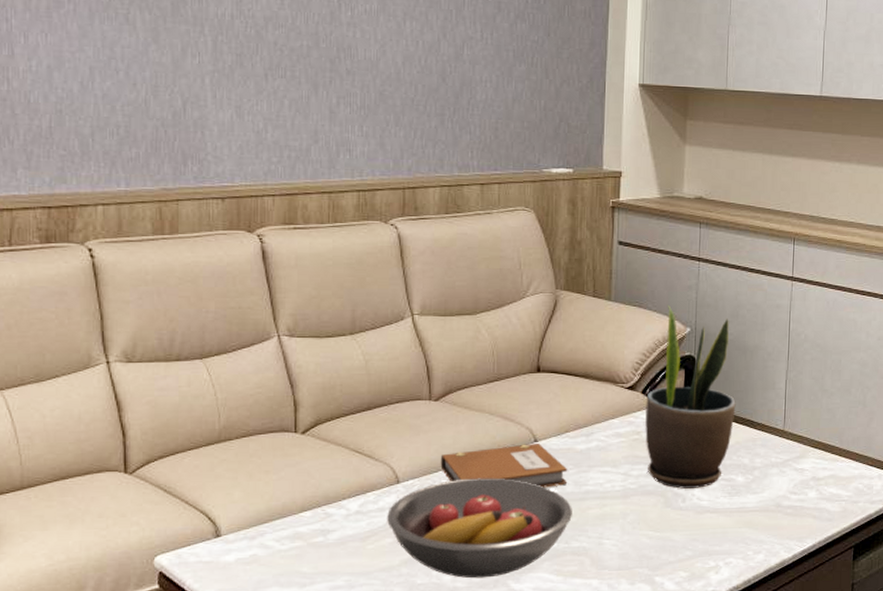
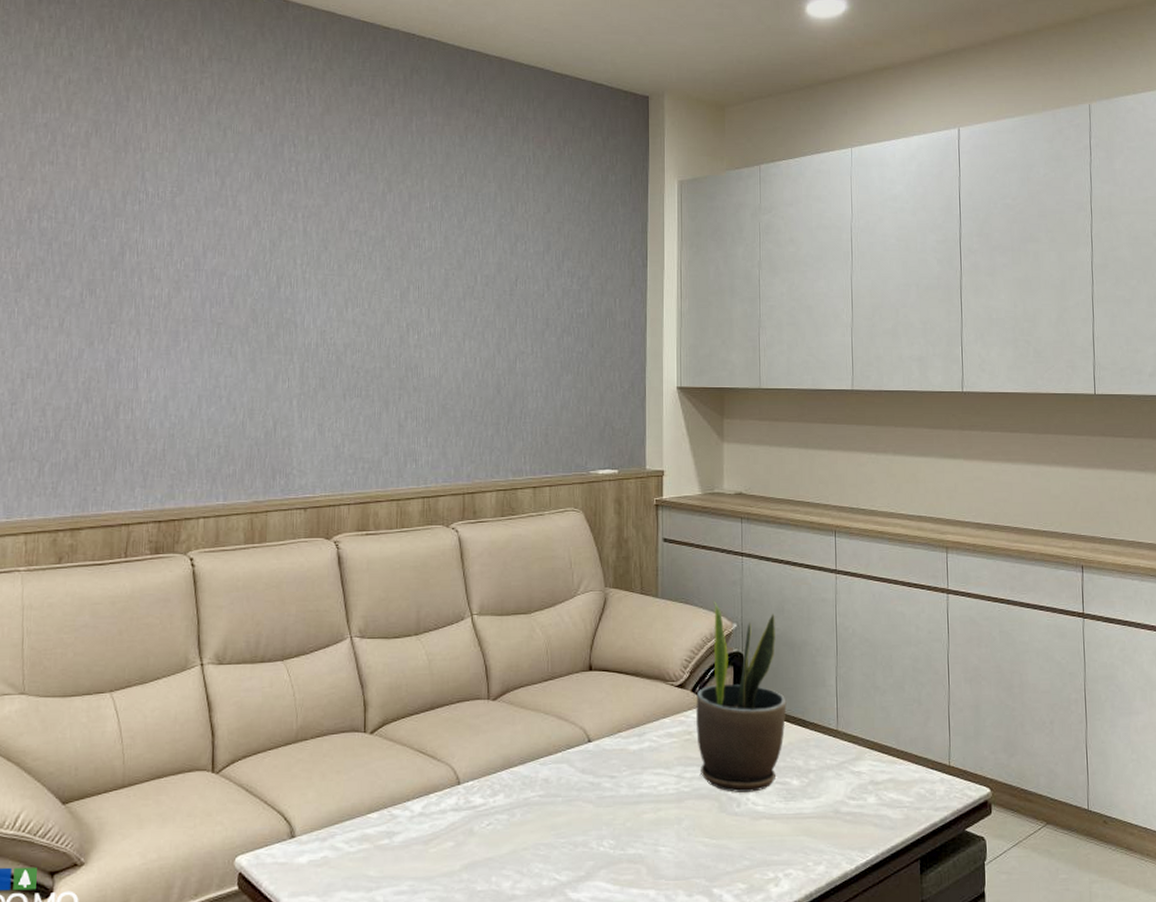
fruit bowl: present [387,478,572,579] -> none [448,779,627,886]
notebook: present [440,442,568,488] -> none [498,743,622,790]

